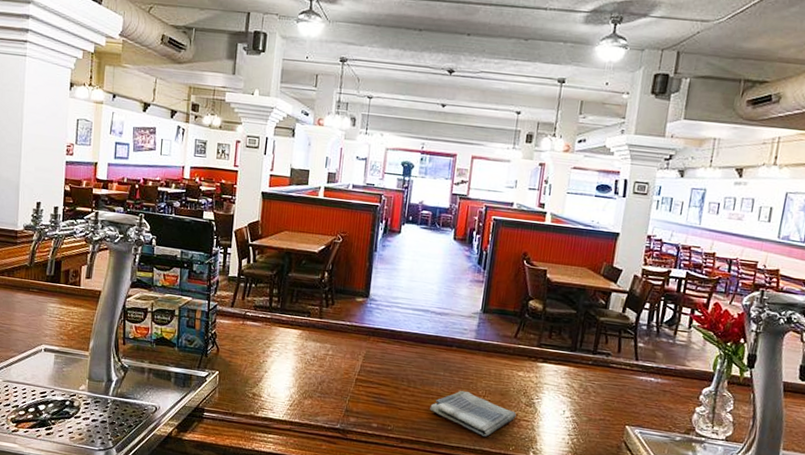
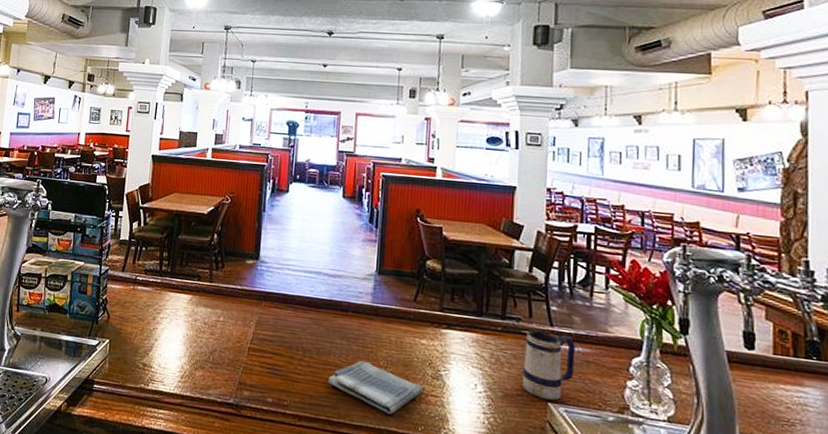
beer mug: none [605,364,656,425] -> present [522,330,576,402]

